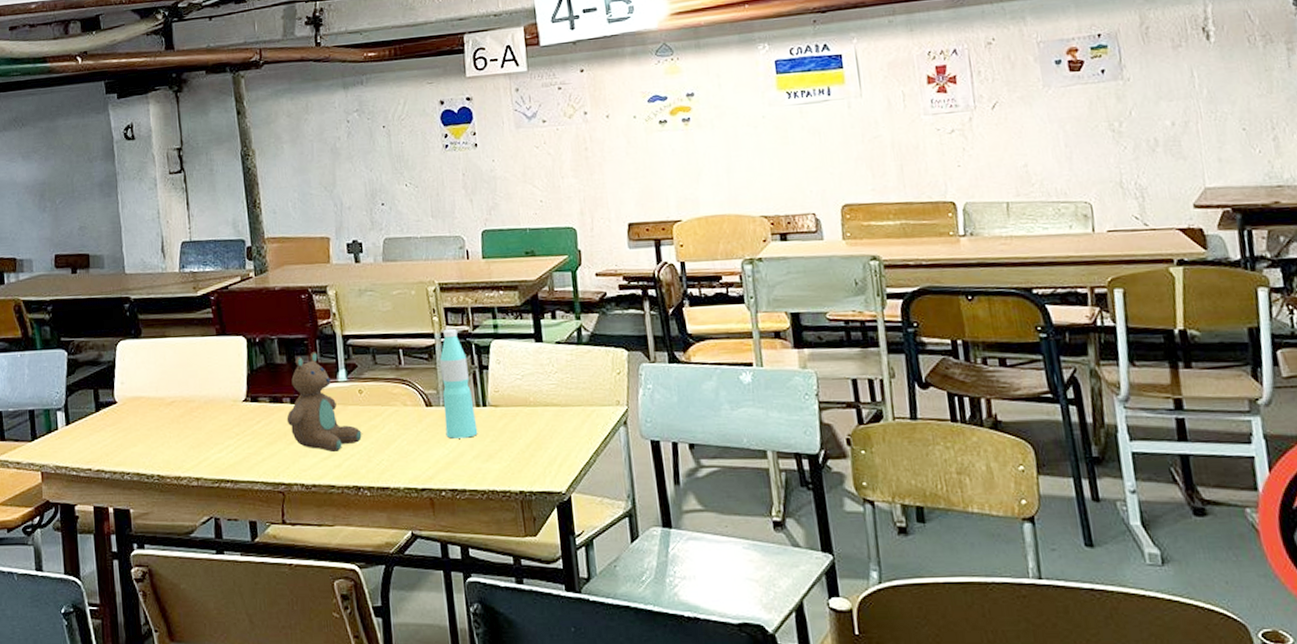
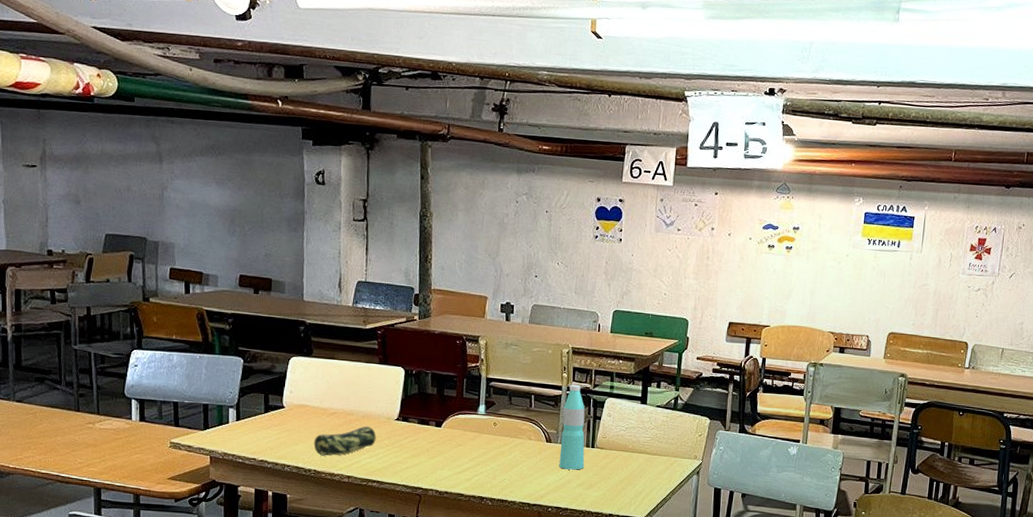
pencil case: none [153,413,224,457] -> present [313,426,376,456]
stuffed toy: present [286,352,362,453] -> none [430,388,491,469]

